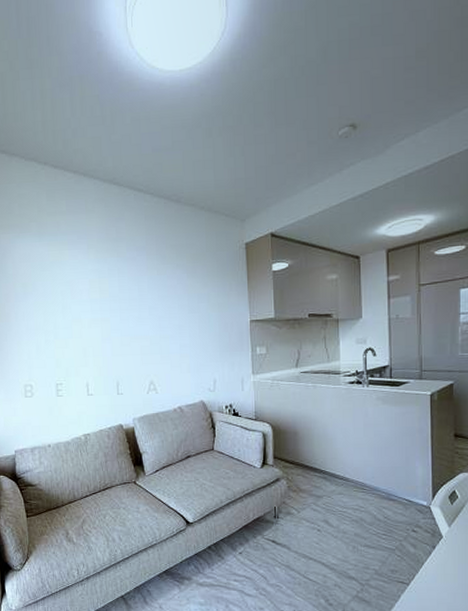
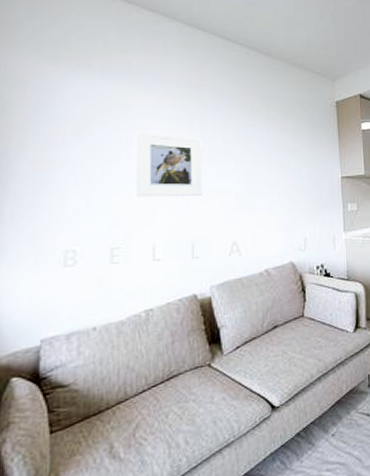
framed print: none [68,285,124,342] -> present [135,131,204,197]

